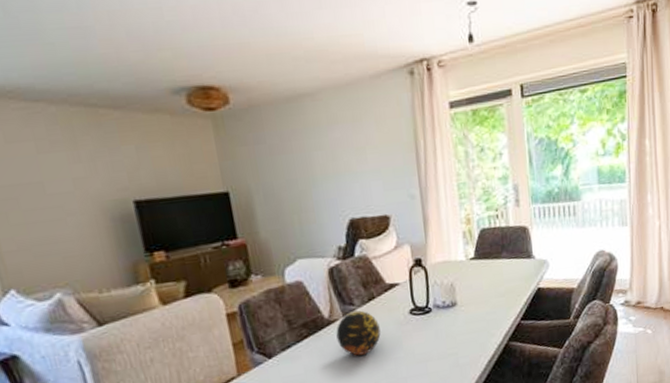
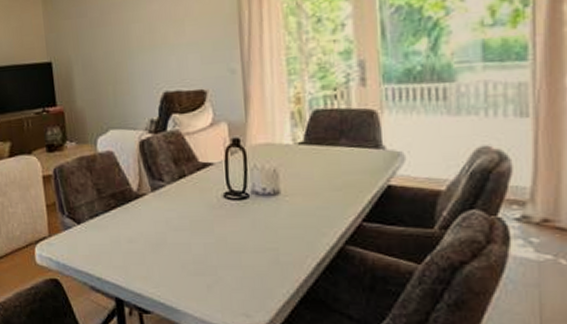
decorative orb: present [336,310,381,356] -> none [143,187,190,234]

